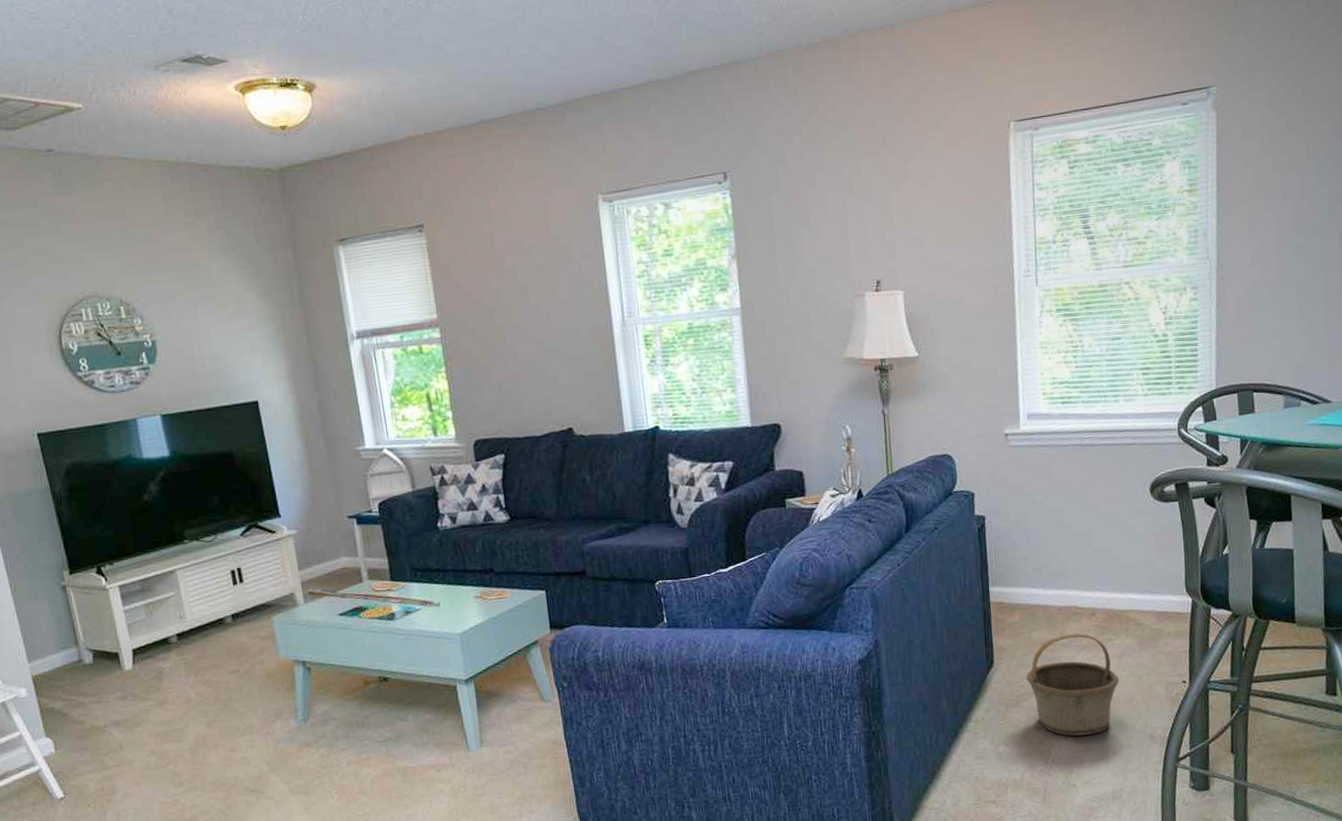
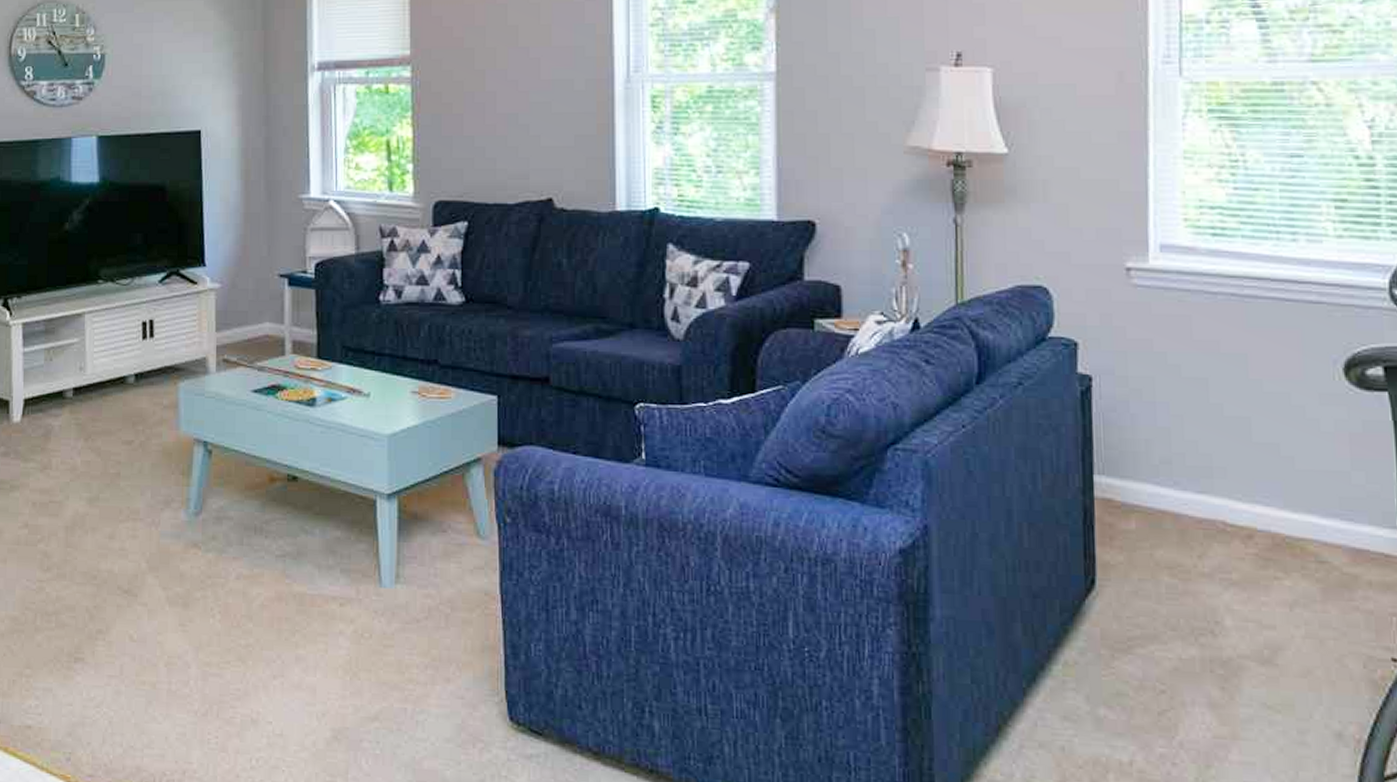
basket: present [1026,633,1120,736] -> none [1144,559,1290,716]

